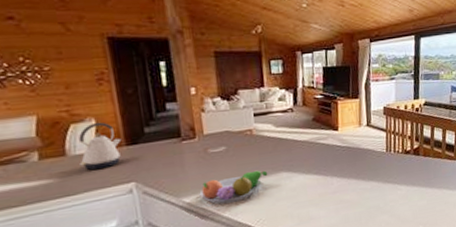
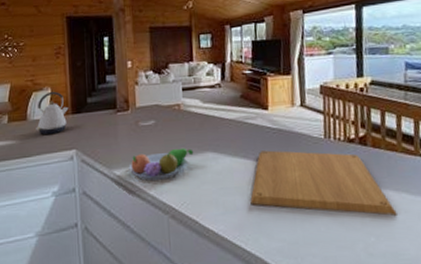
chopping board: none [322,163,439,214] -> present [250,150,397,216]

